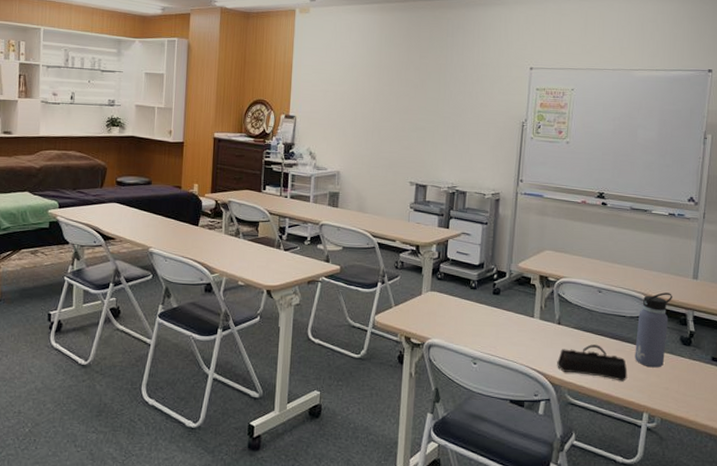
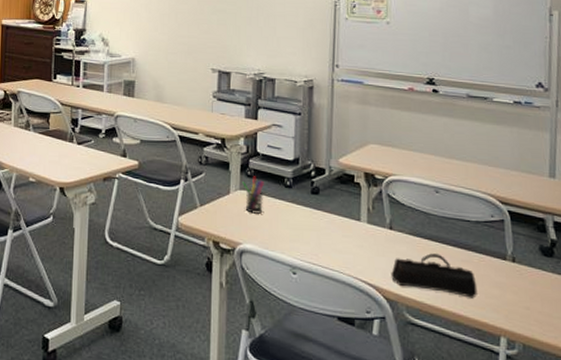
pen holder: none [433,279,452,312] -> present [242,176,264,214]
water bottle: present [635,292,672,368] -> none [484,193,526,283]

